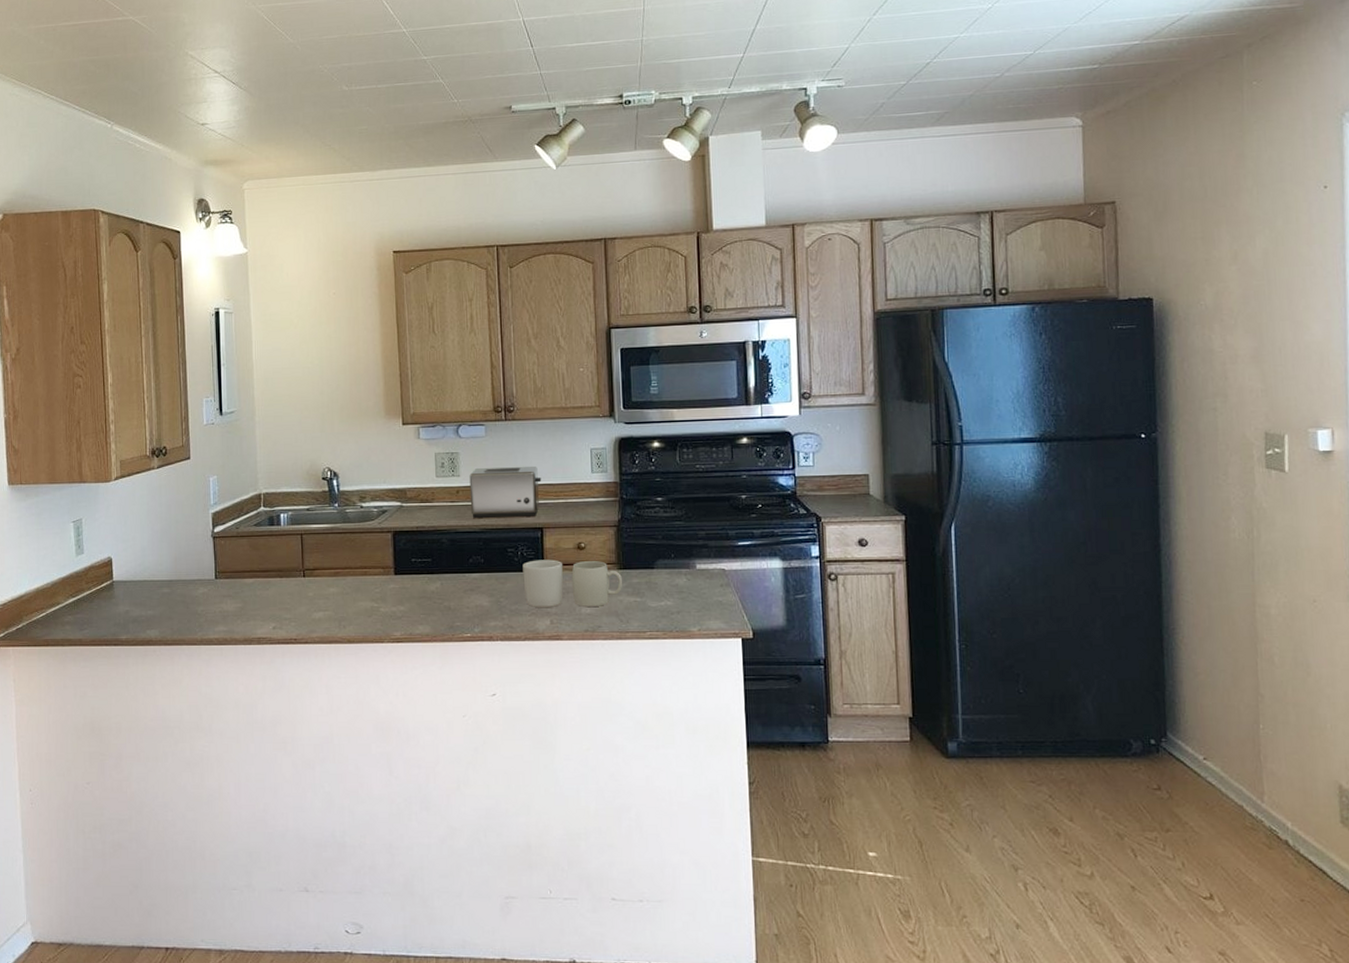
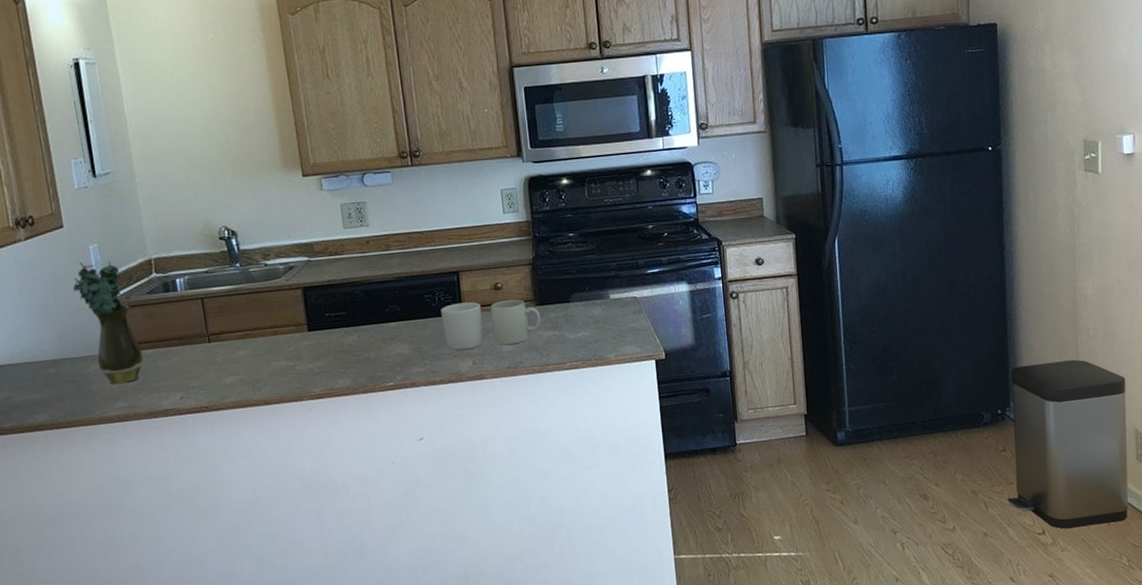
vase: none [193,492,245,609] -> present [73,260,144,385]
toaster: present [469,465,542,519] -> none [379,210,454,268]
pedal bin: none [1163,690,1330,899] -> present [1007,359,1129,529]

